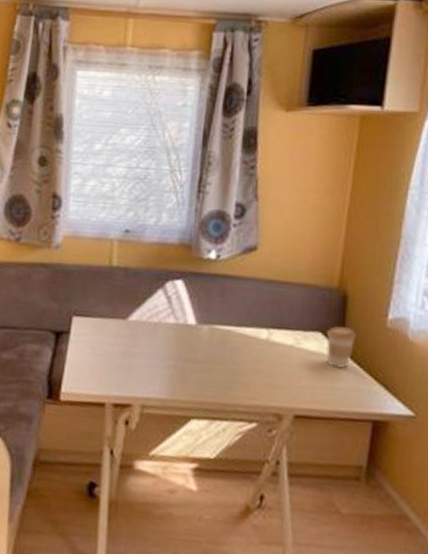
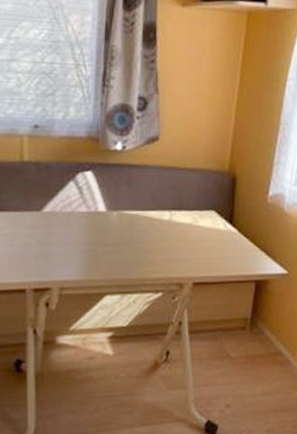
coffee cup: present [326,326,356,368] -> none [219,205,243,240]

